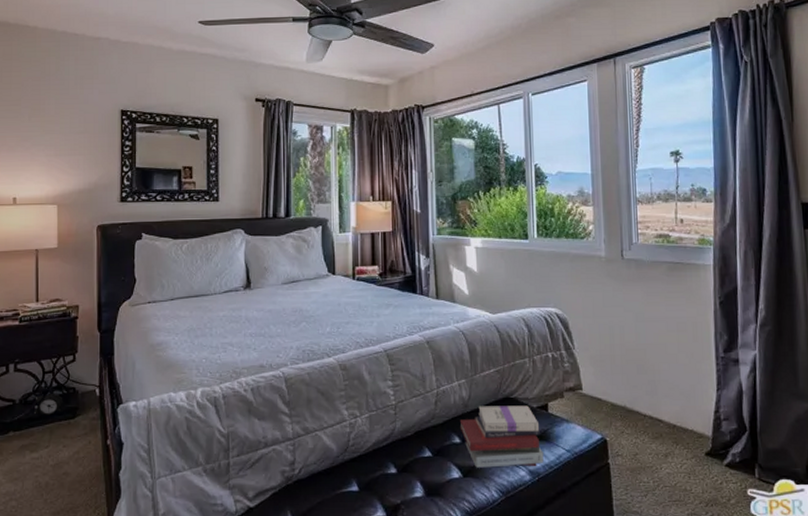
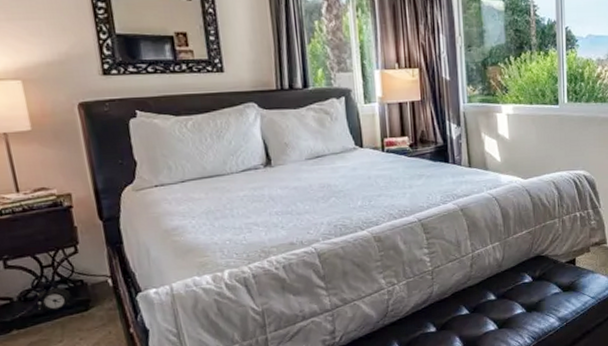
books: present [459,405,544,468] -> none [494,261,571,320]

